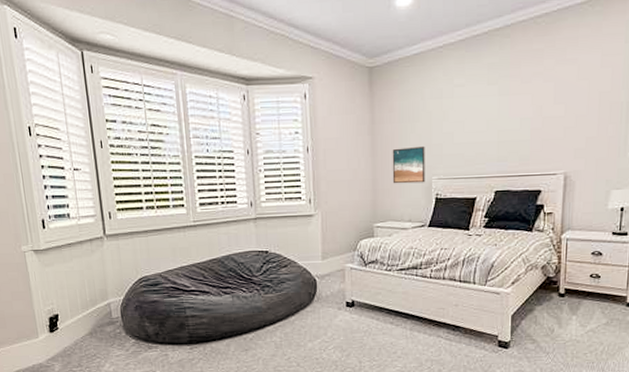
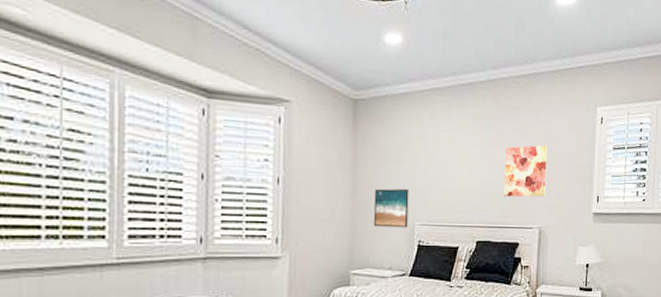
wall art: none [523,85,574,145] -> present [503,145,547,197]

